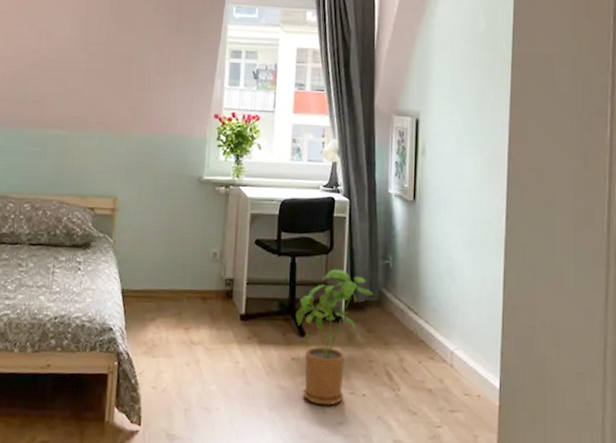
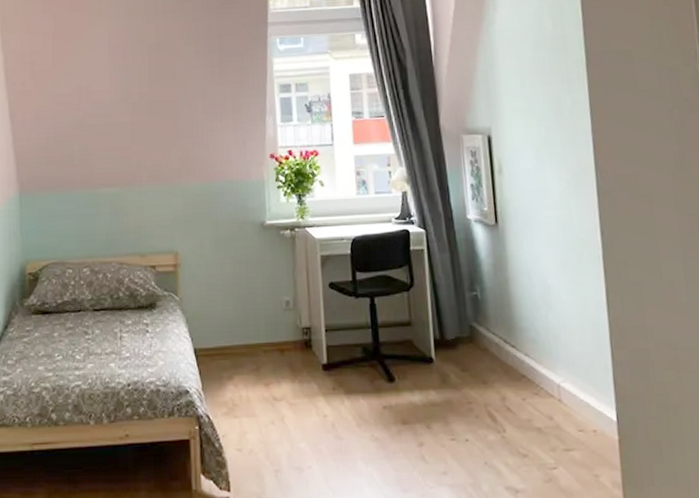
house plant: present [295,269,373,406] -> none [381,306,464,455]

